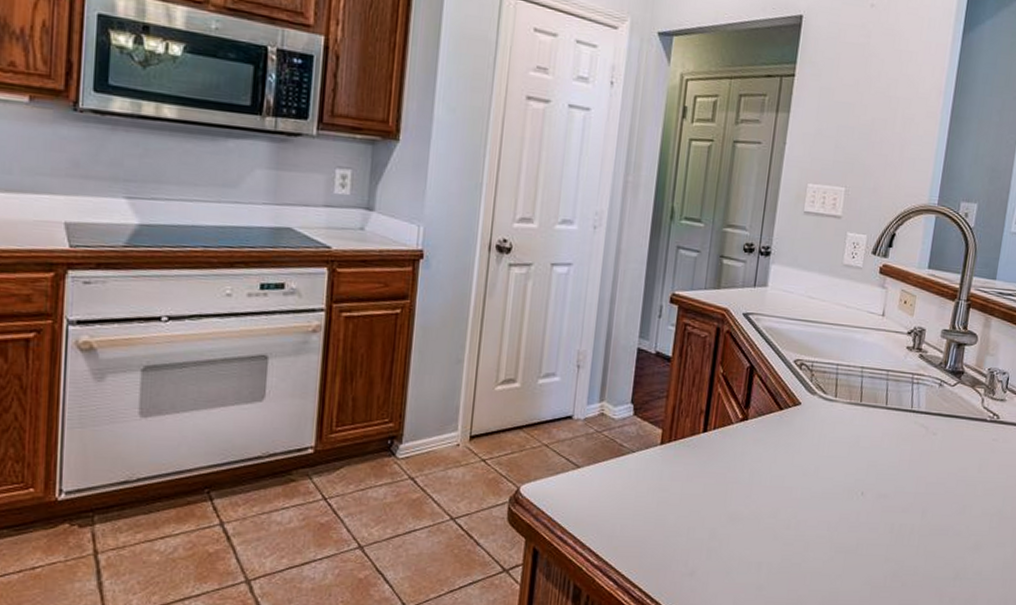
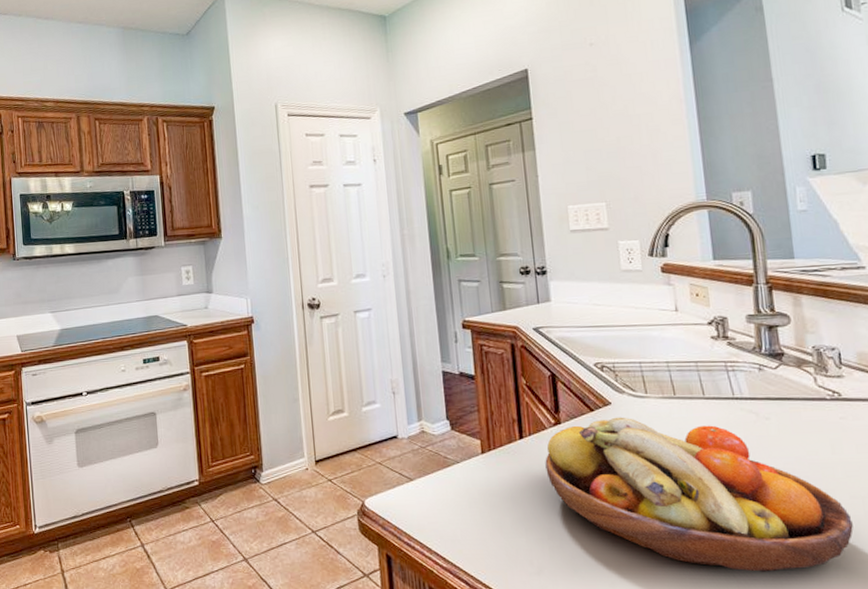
fruit bowl: none [722,418,978,580] -> present [545,417,854,572]

